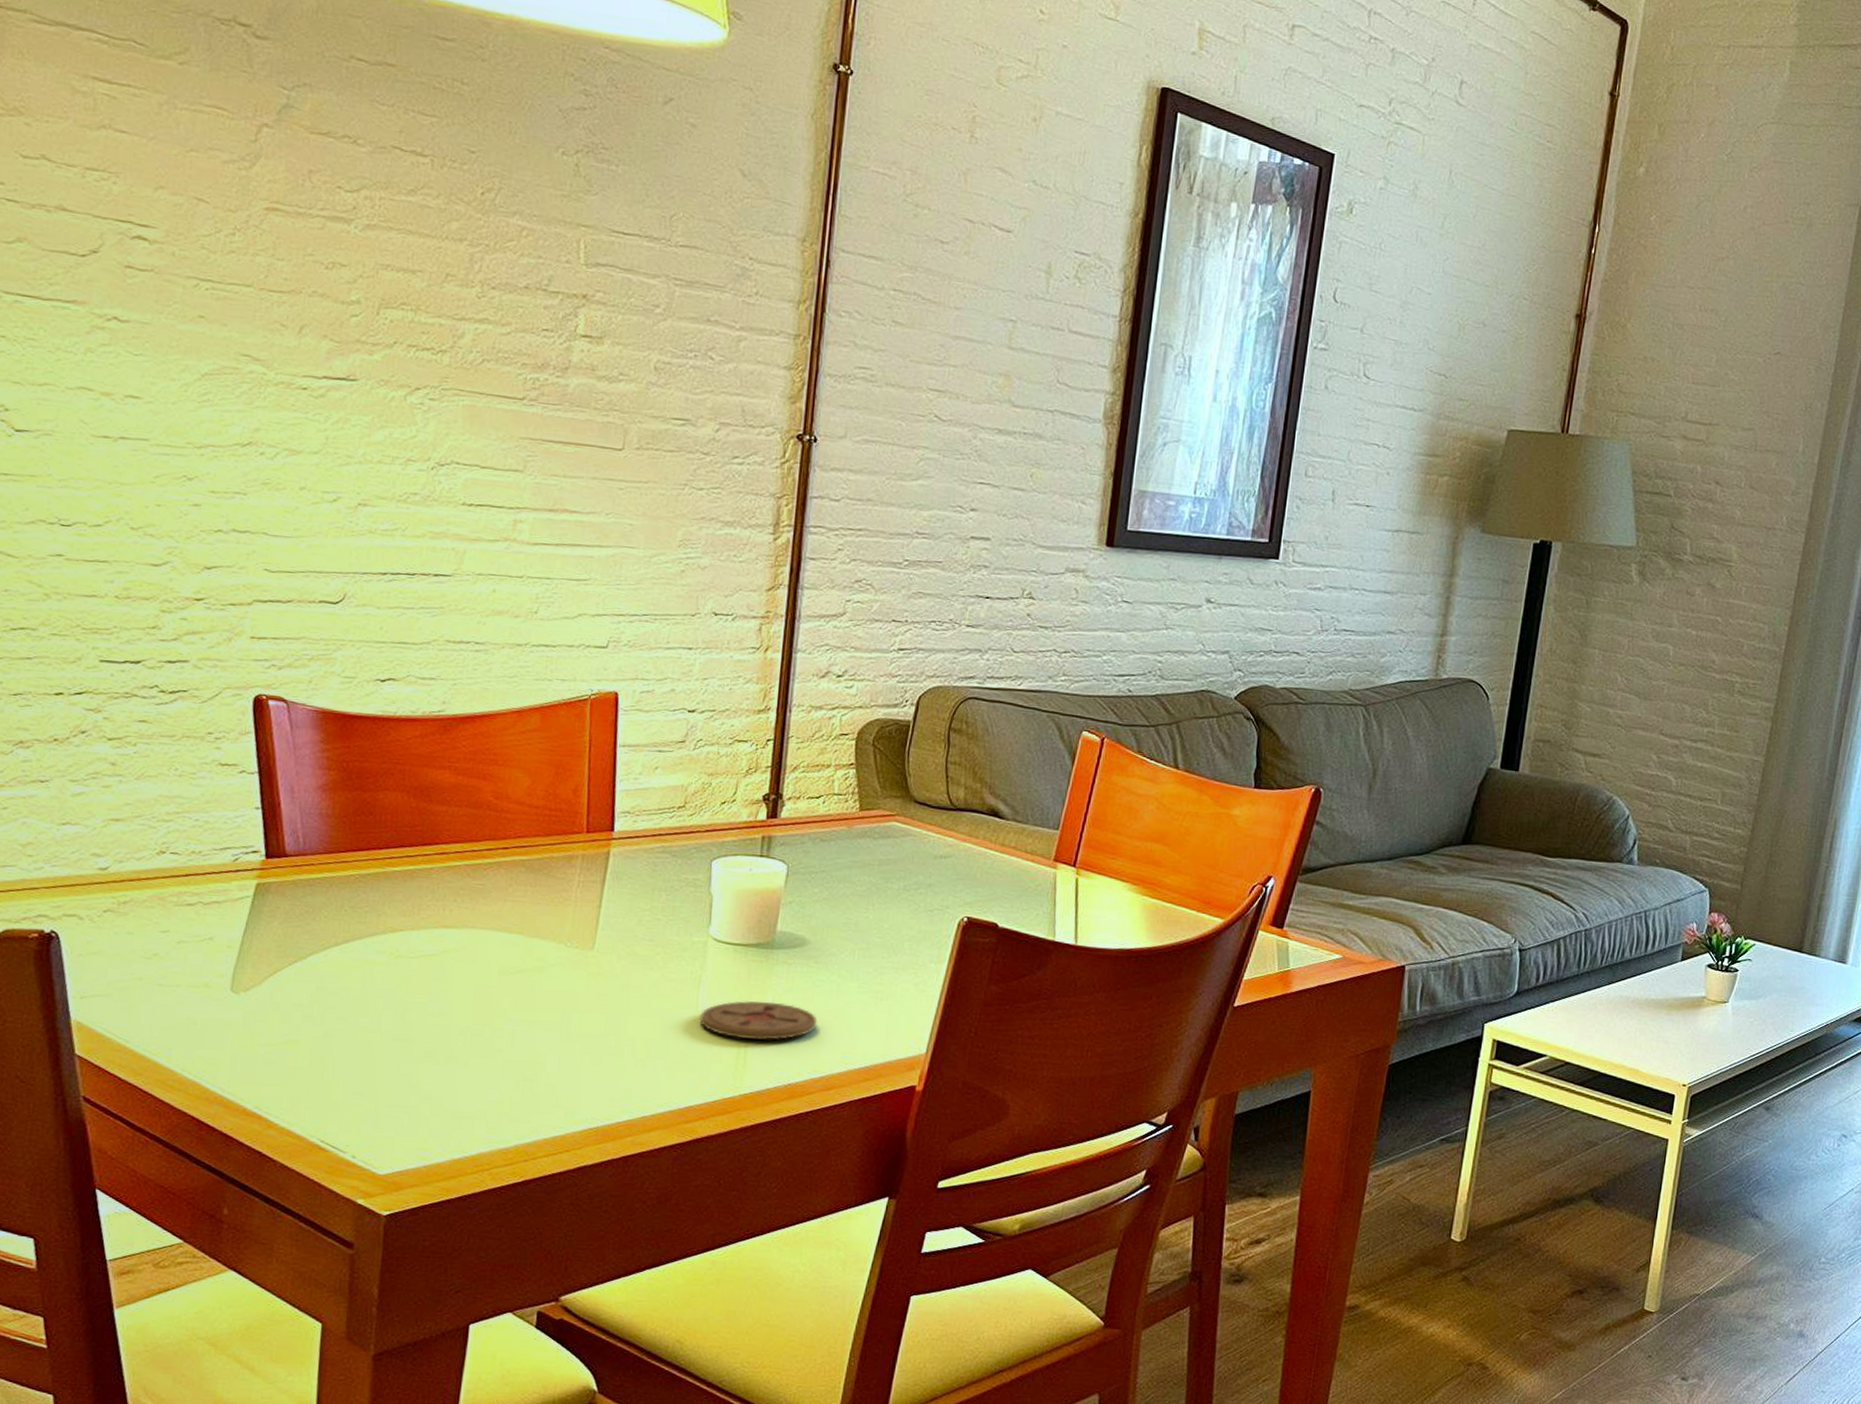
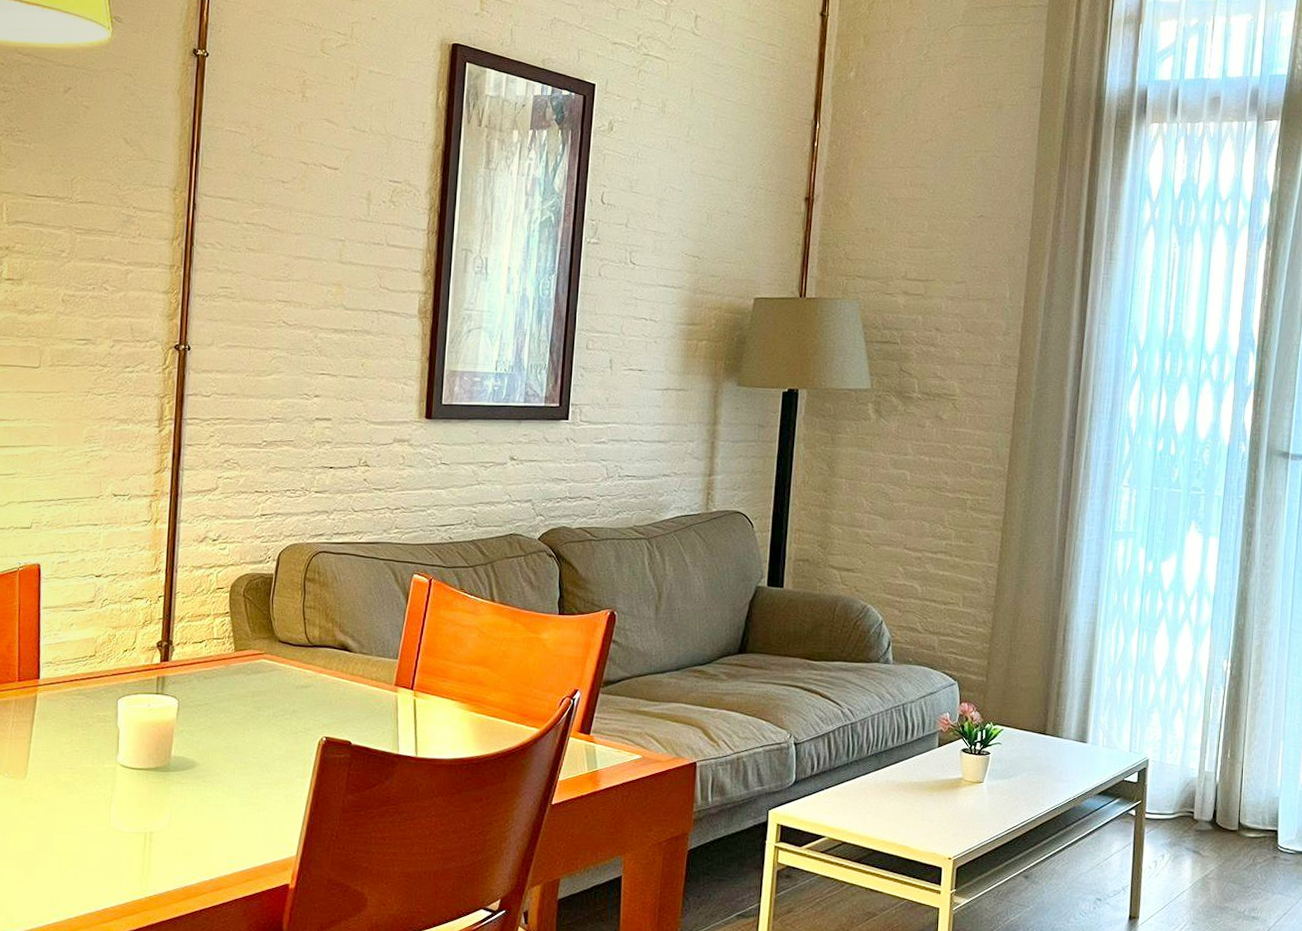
coaster: present [700,1001,818,1041] -> none [112,816,207,850]

